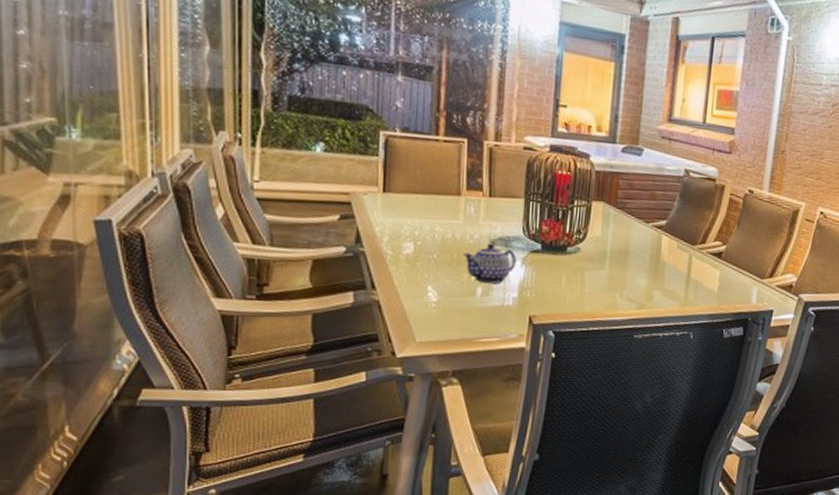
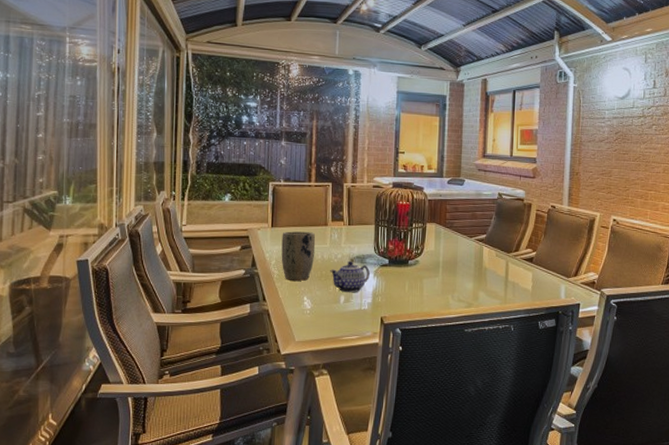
plant pot: none [396,199,445,266] -> present [281,231,316,281]

